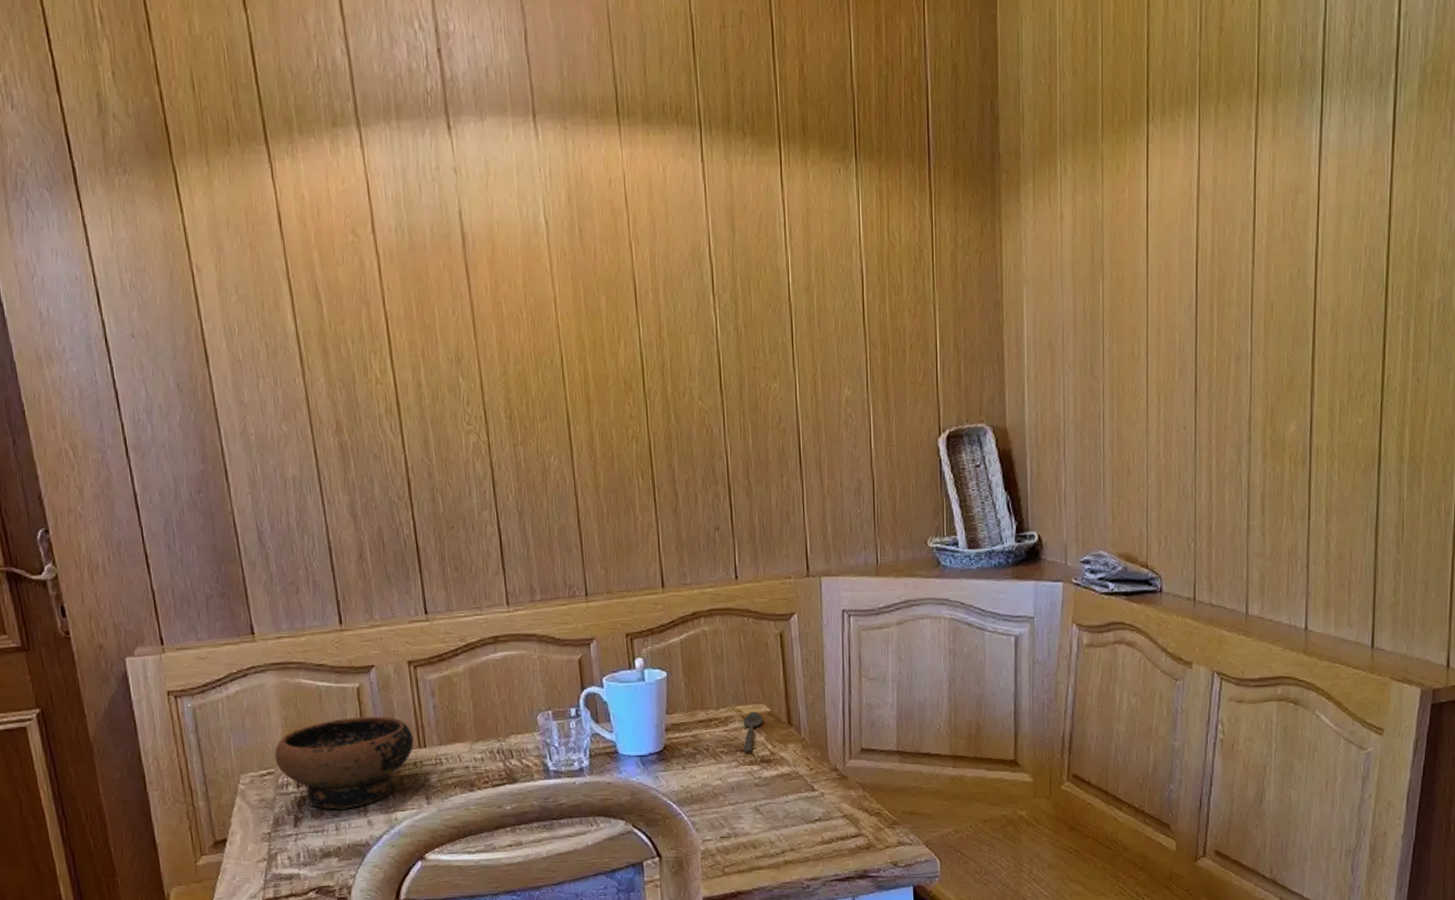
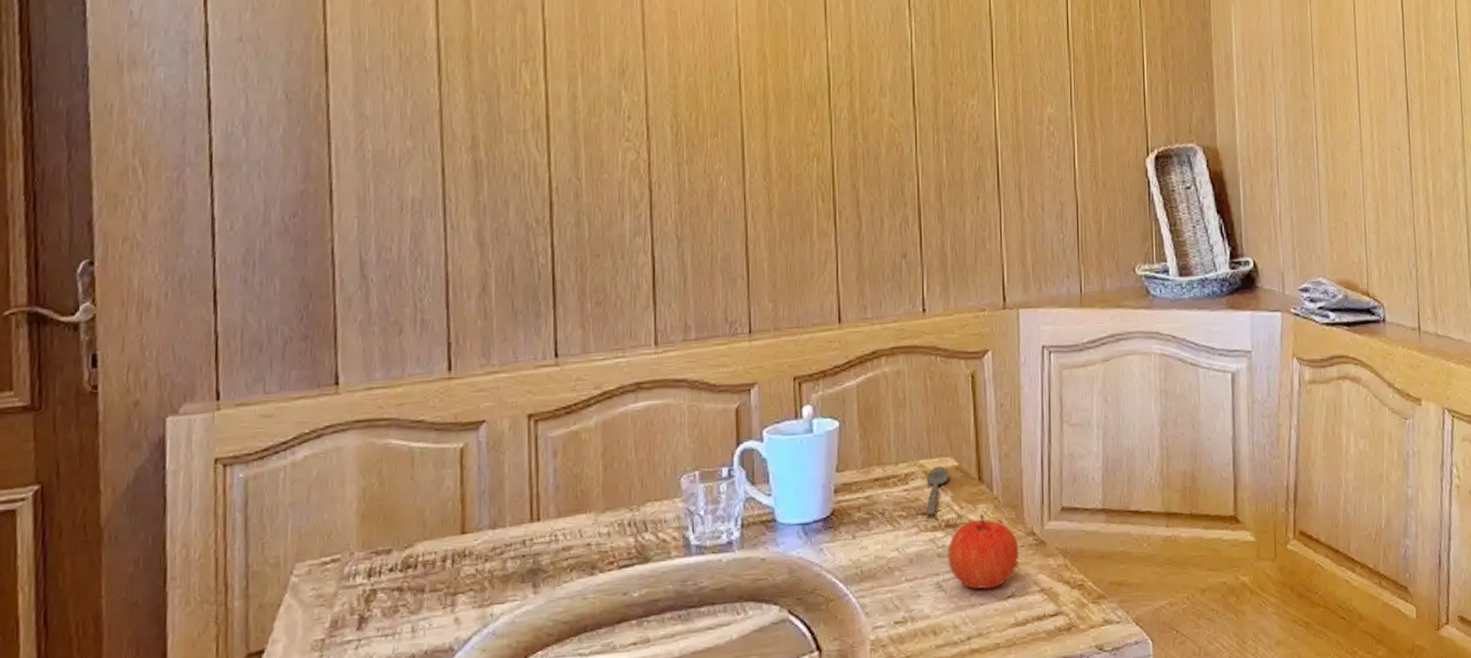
bowl: present [274,716,415,810] -> none [343,483,526,605]
apple: none [763,752,825,814] -> present [947,513,1020,590]

